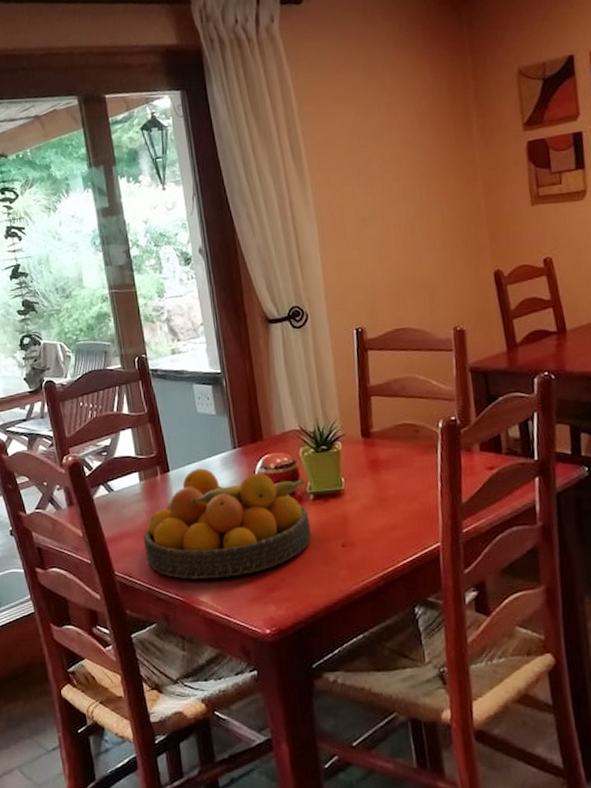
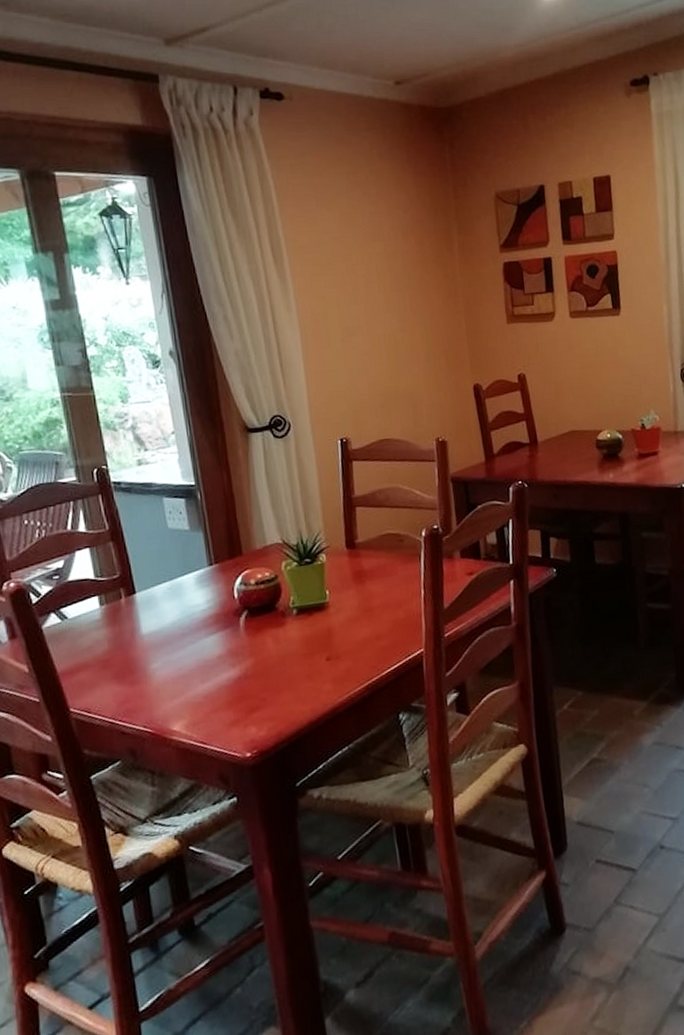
fruit bowl: present [143,468,312,580] -> none [104,588,296,709]

